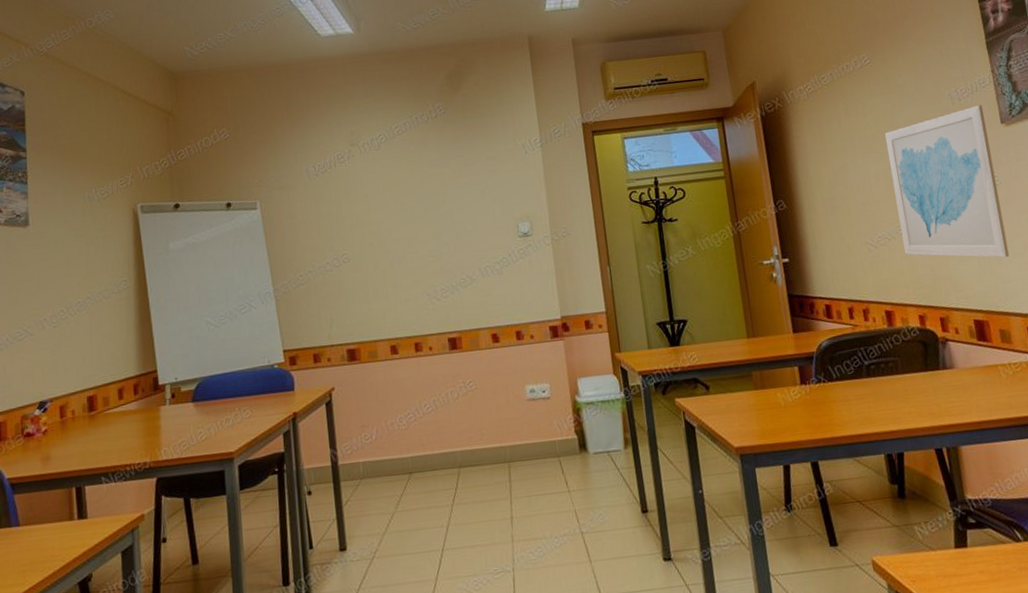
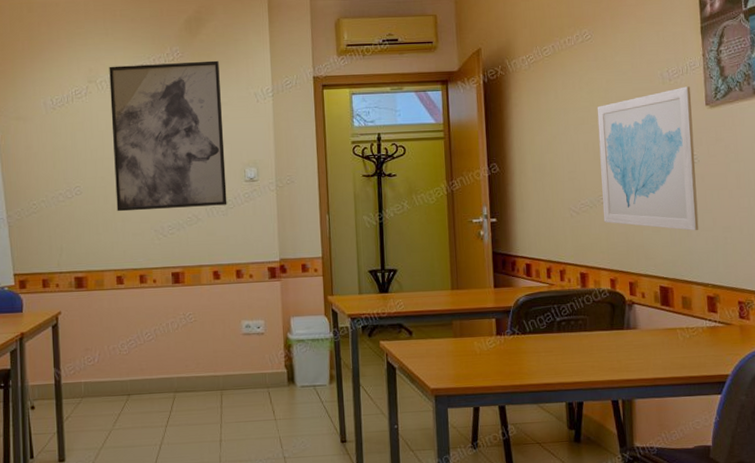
wall art: none [370,114,502,278] -> present [109,60,227,212]

